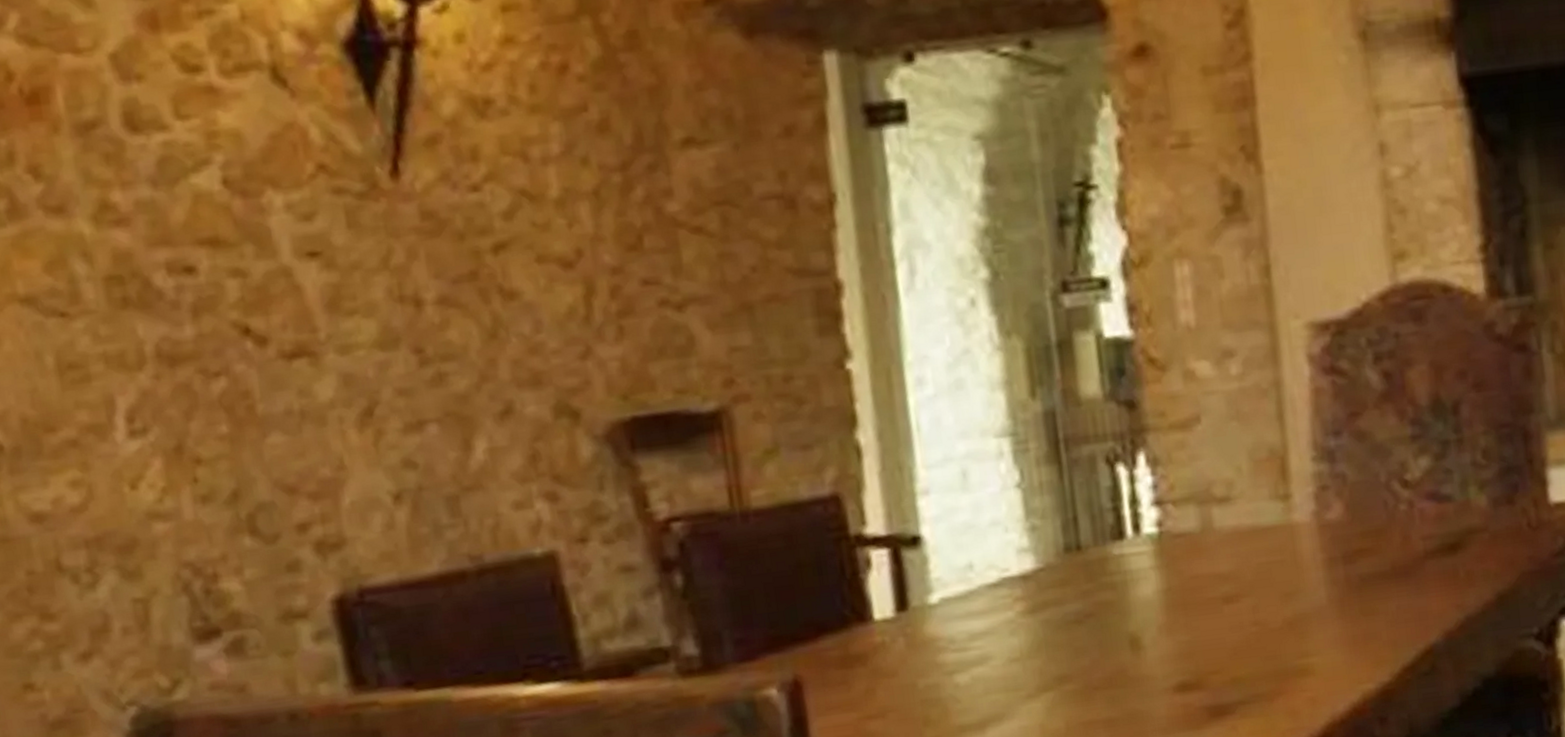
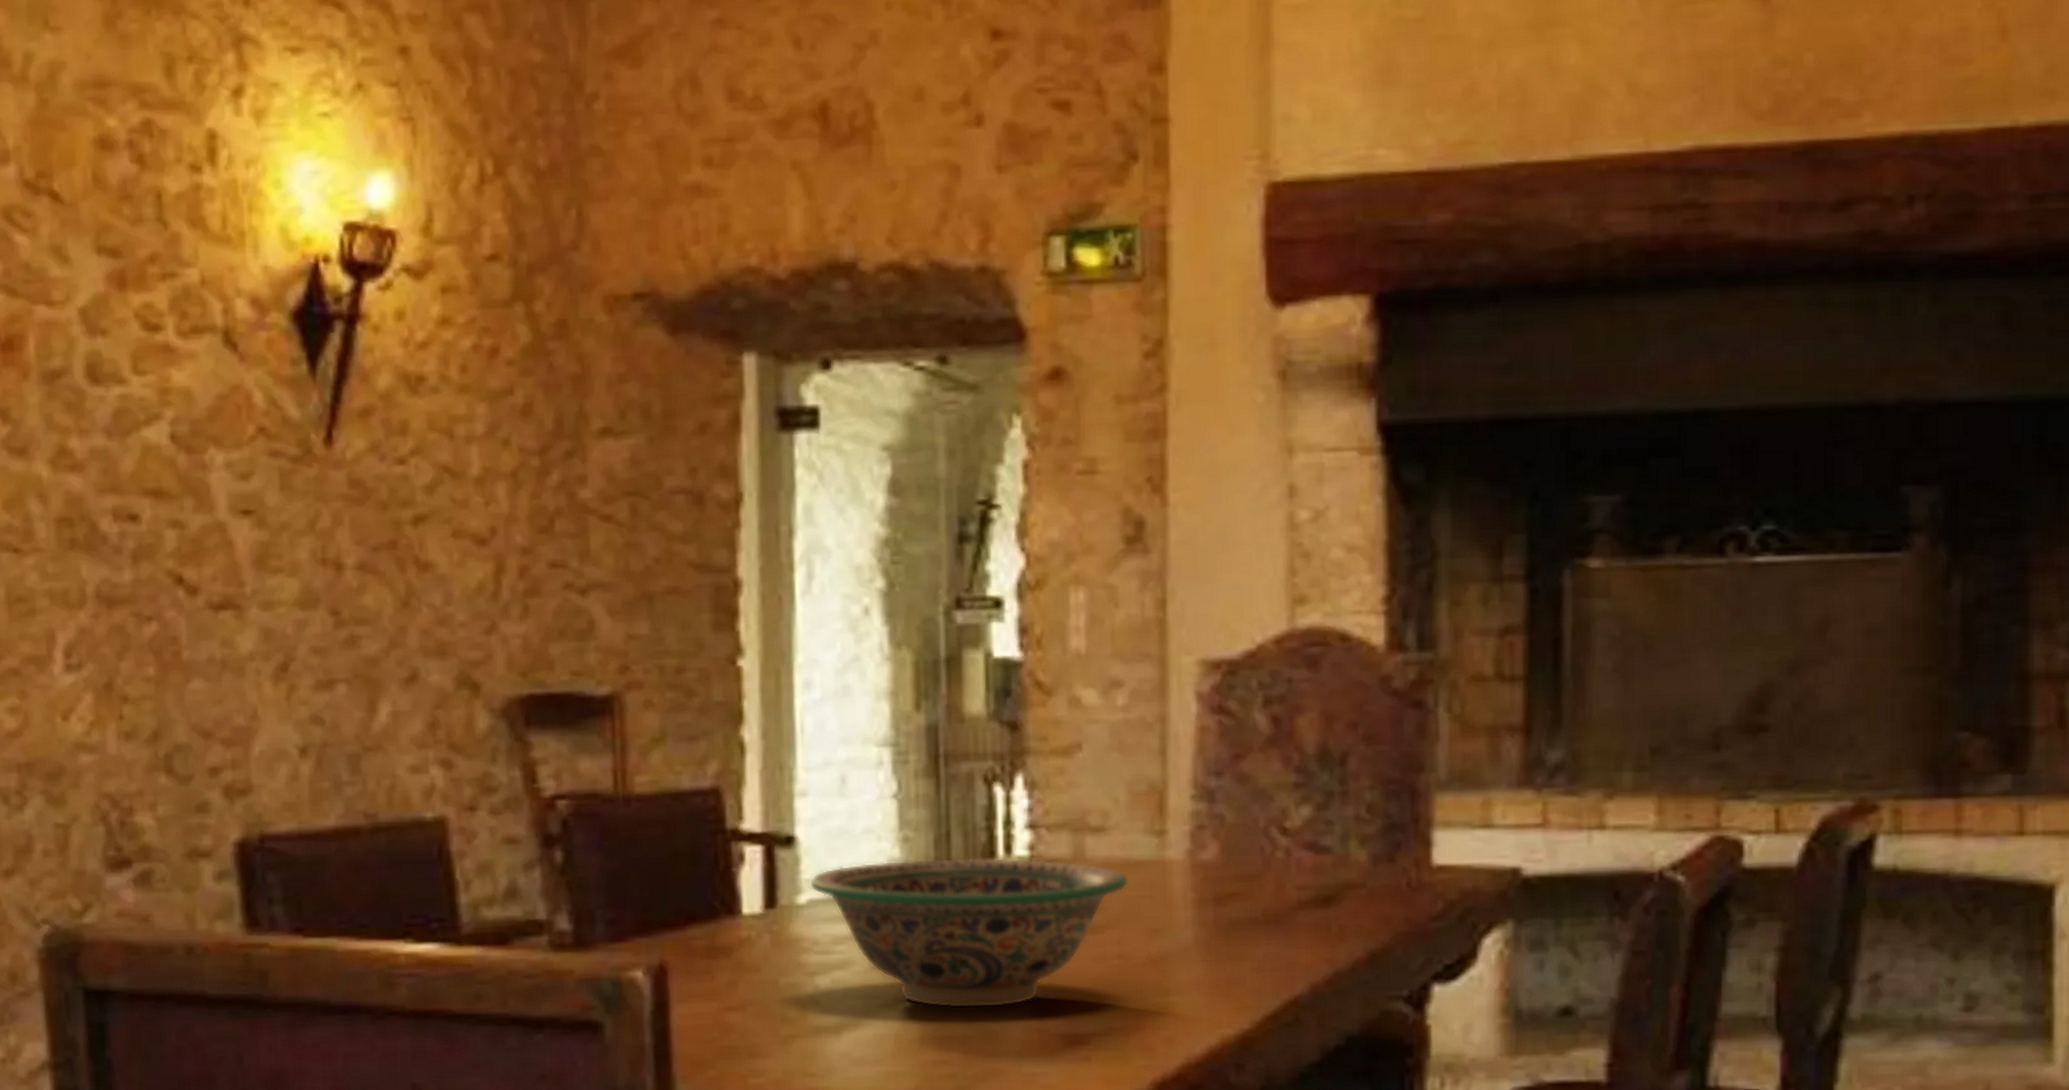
decorative bowl: none [939,534,1259,694] -> present [809,857,1129,1009]

